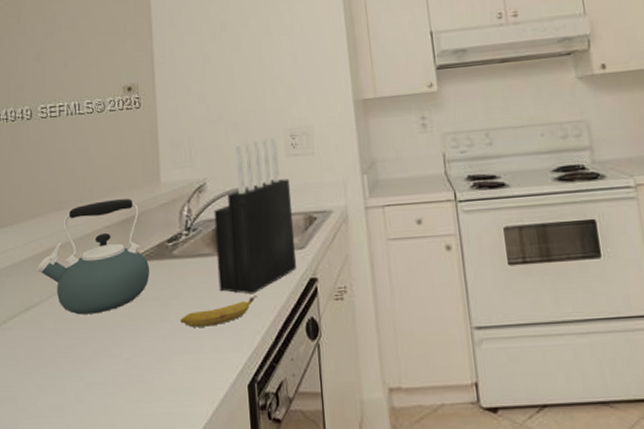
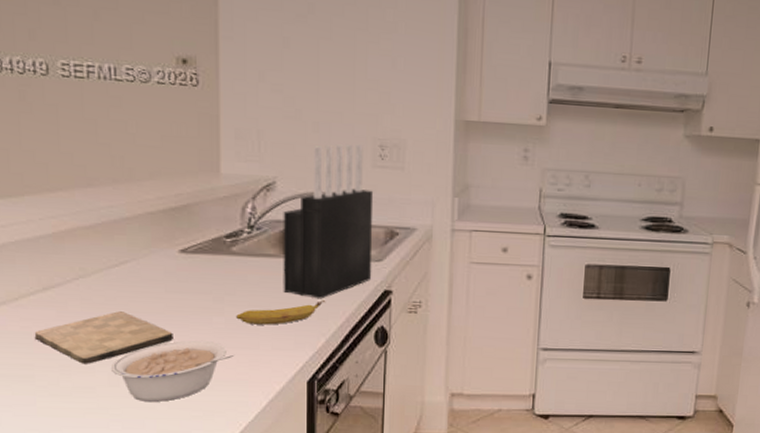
cutting board: none [18,325,128,382] -> present [34,311,173,364]
kettle: present [36,199,150,315] -> none [57,184,203,301]
legume: none [78,348,180,418] -> present [112,340,234,402]

